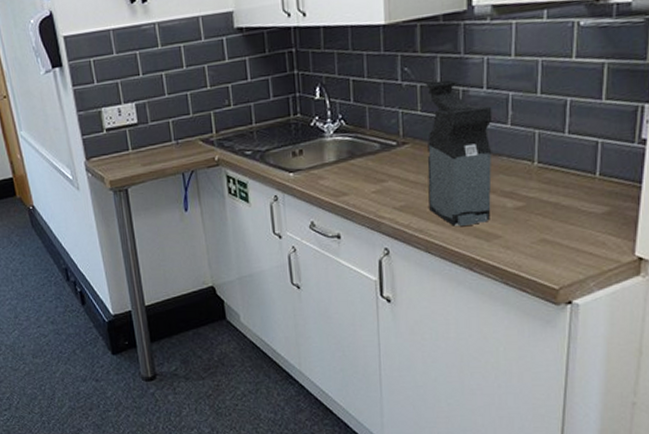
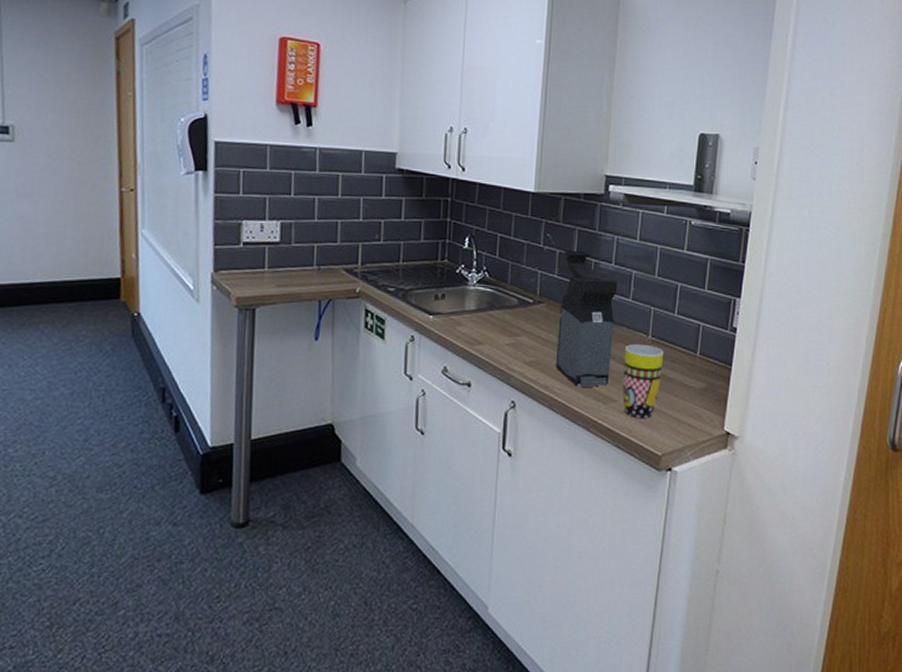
mug: none [506,172,555,252] -> present [622,343,664,418]

